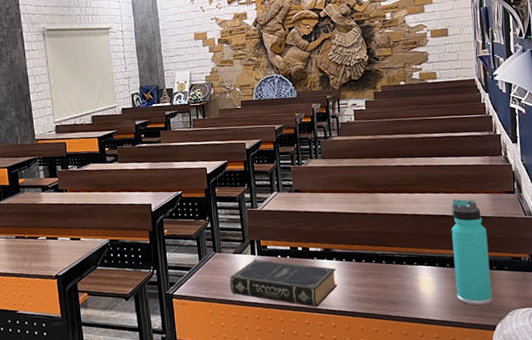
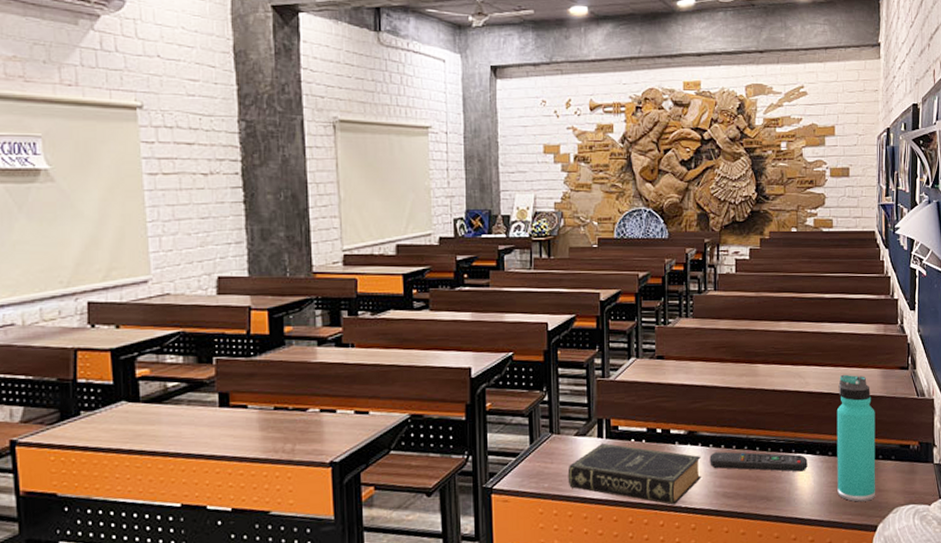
remote control: none [343,264,429,281] -> present [710,451,808,472]

